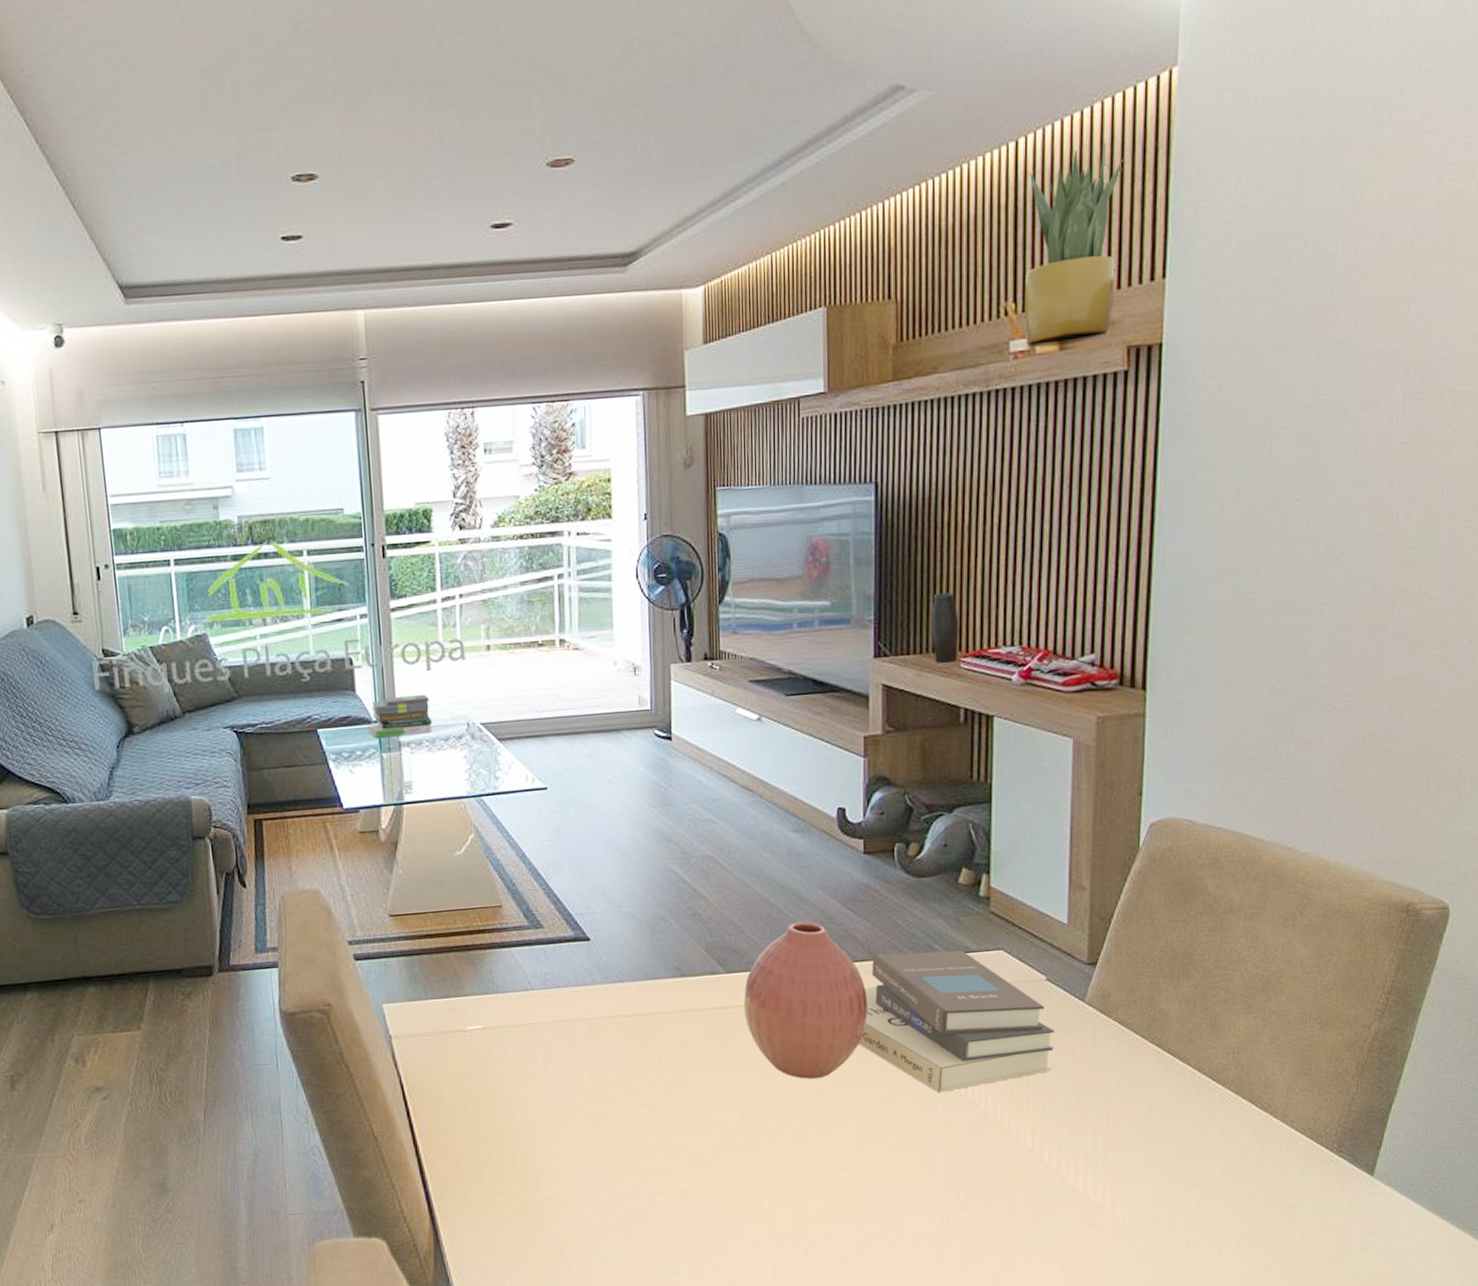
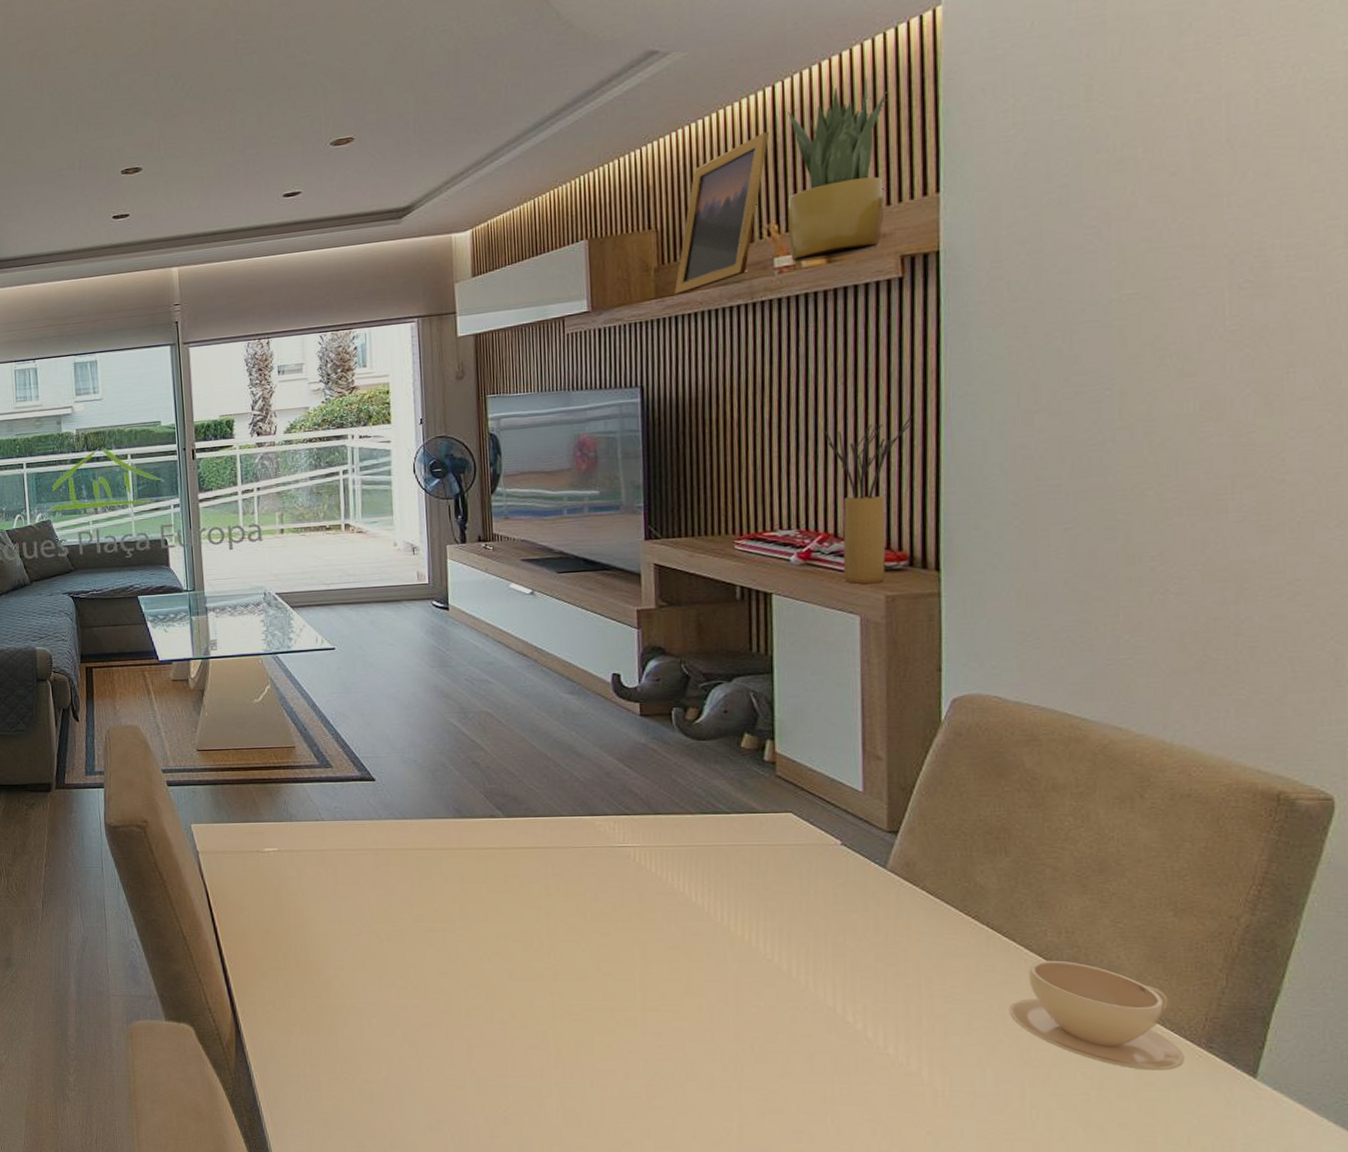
books: present [368,694,432,738] -> none [180,568,234,604]
vase: present [743,921,868,1079] -> none [522,775,650,920]
books: present [858,950,1054,1093] -> none [640,809,854,944]
picture frame: none [911,194,1011,379] -> present [674,131,770,296]
vase: present [930,592,959,663] -> none [701,481,732,545]
vase: none [1050,523,1129,705] -> present [825,415,912,584]
teacup: none [1182,1080,1320,1179] -> present [1009,960,1184,1071]

